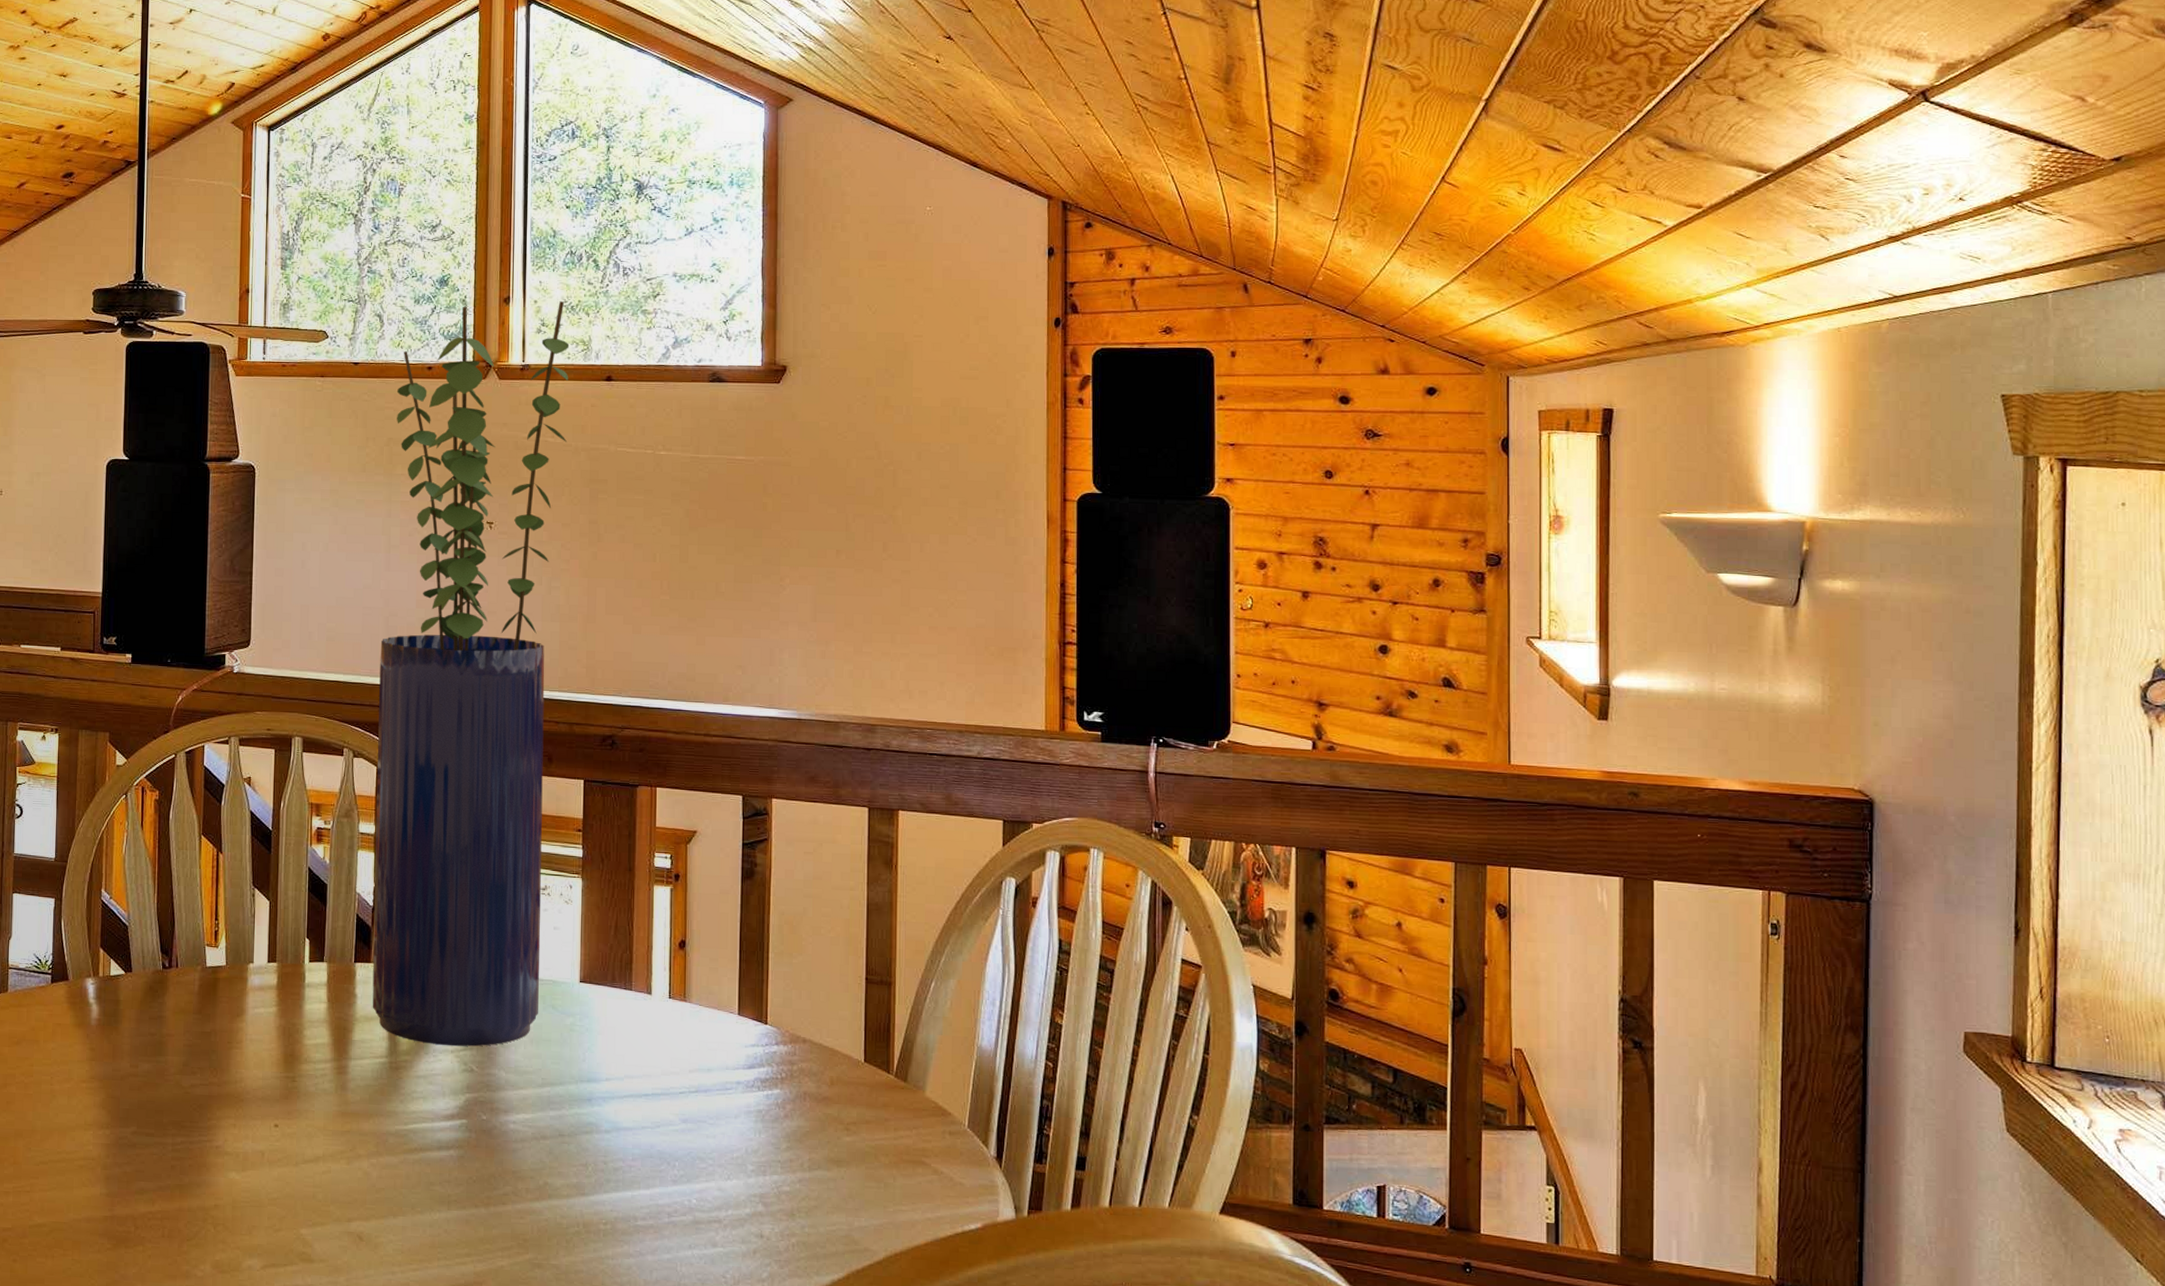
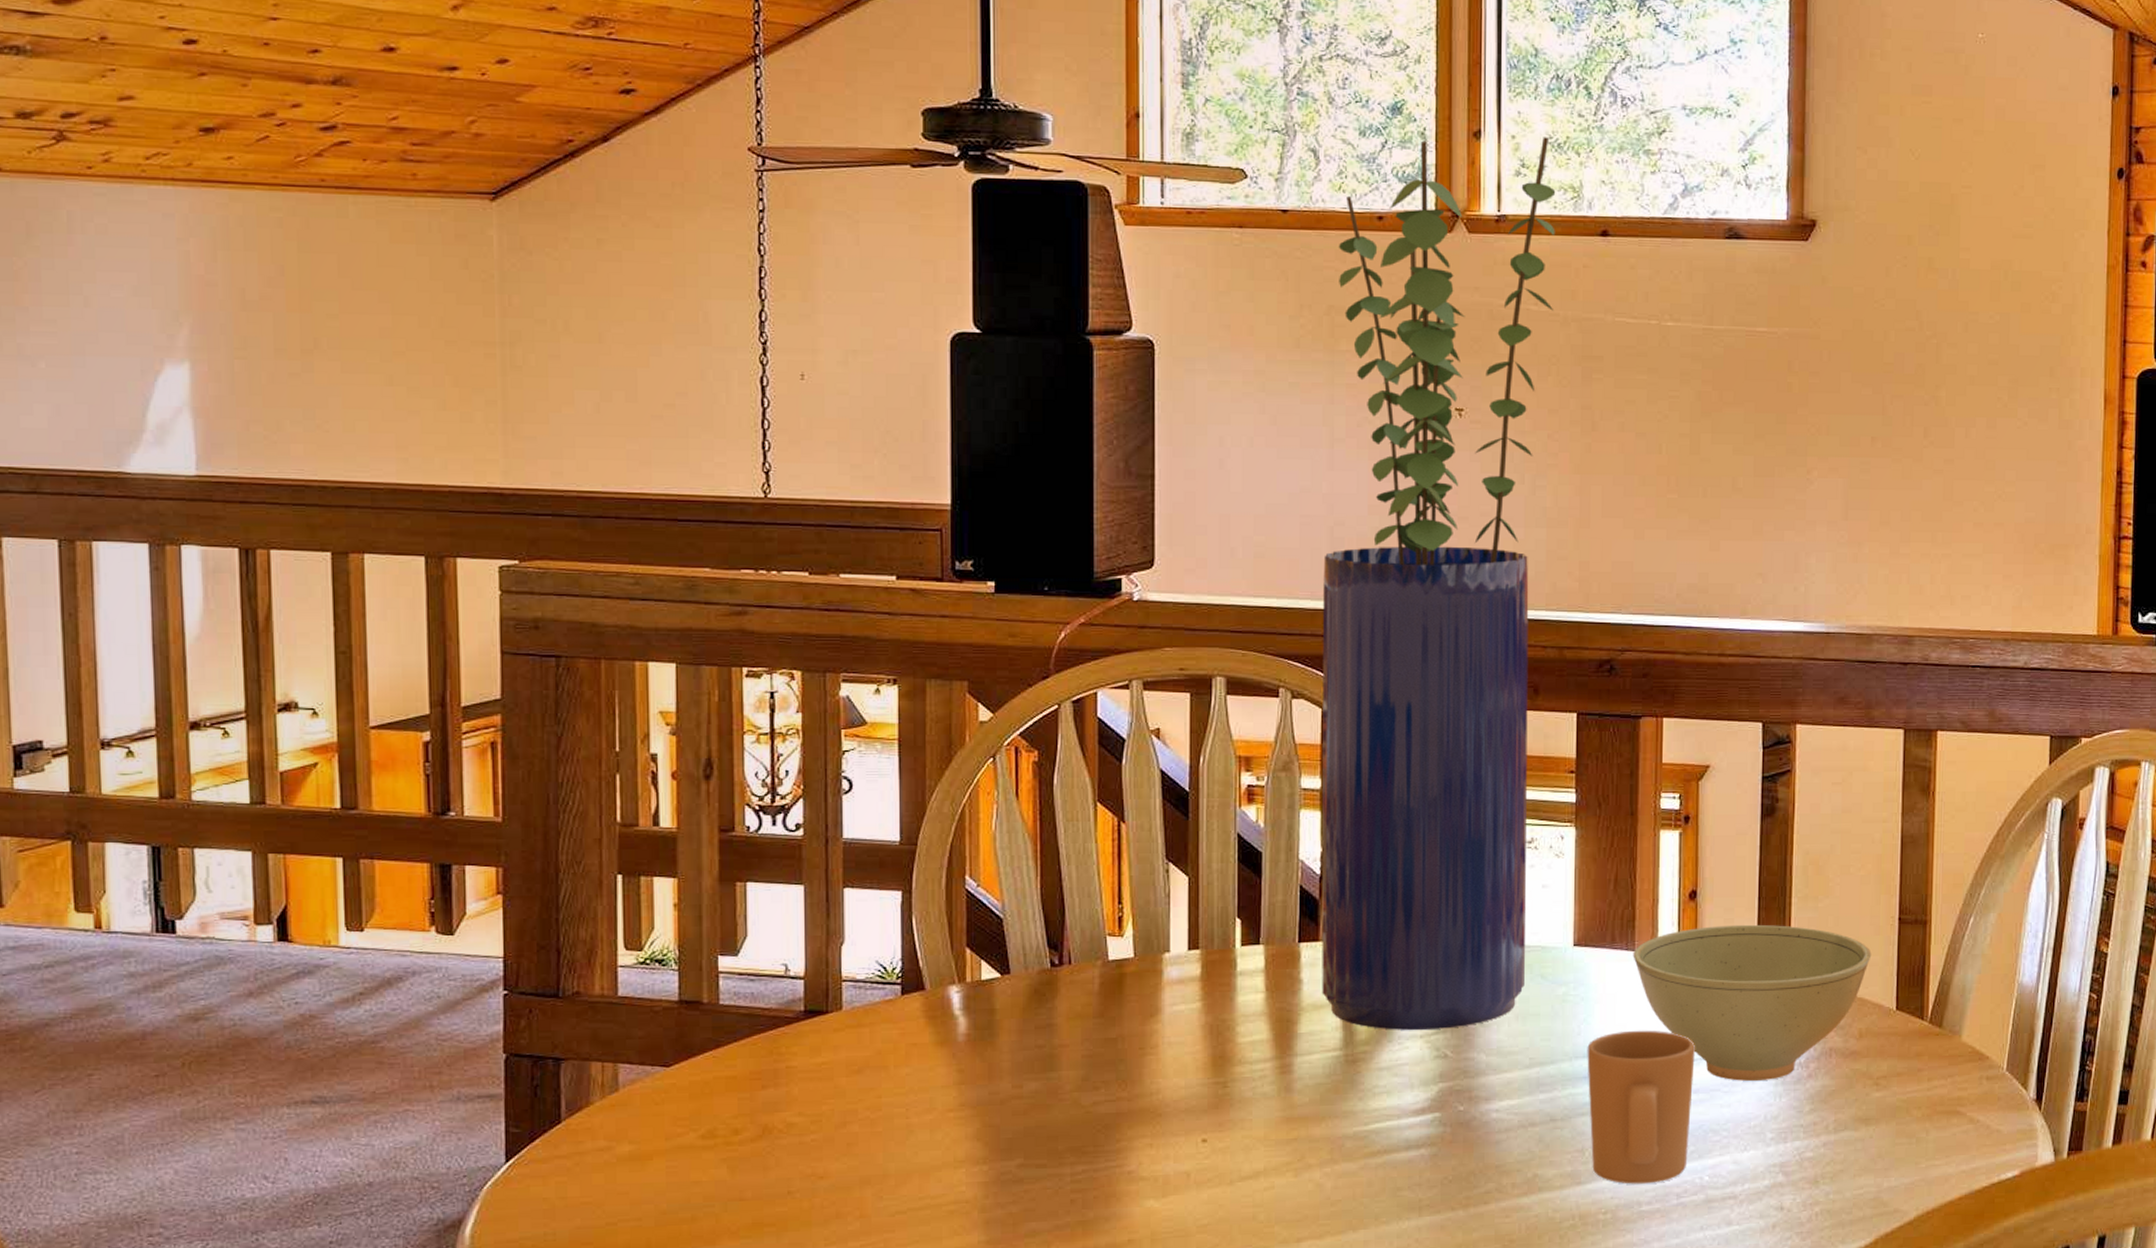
mug: none [590,1061,684,1201] -> present [1587,1030,1695,1184]
bowl: none [630,973,841,1117] -> present [1633,924,1872,1081]

